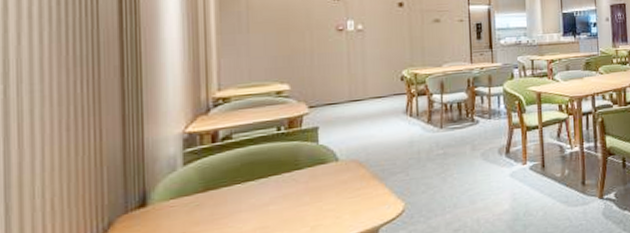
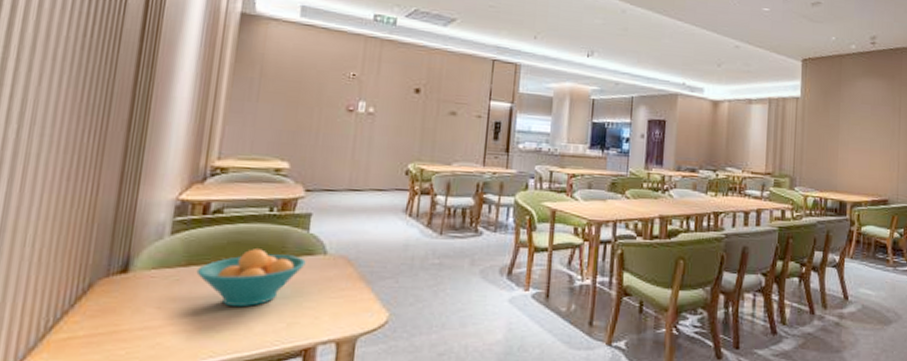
fruit bowl: none [215,165,320,221] -> present [196,249,306,308]

